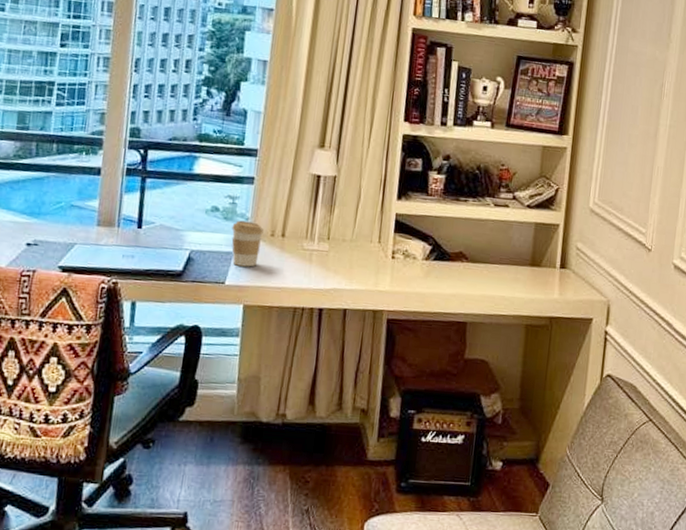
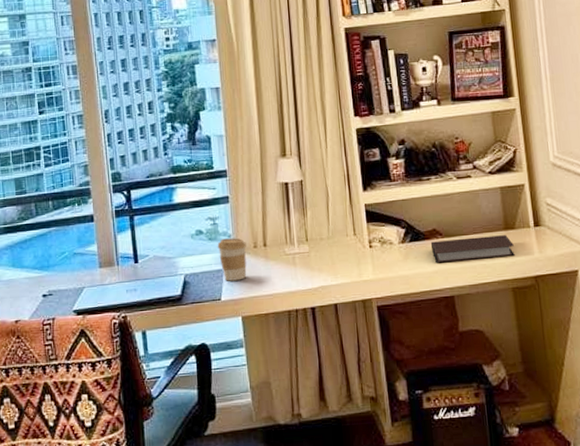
notebook: none [454,264,536,293] -> present [430,235,515,264]

